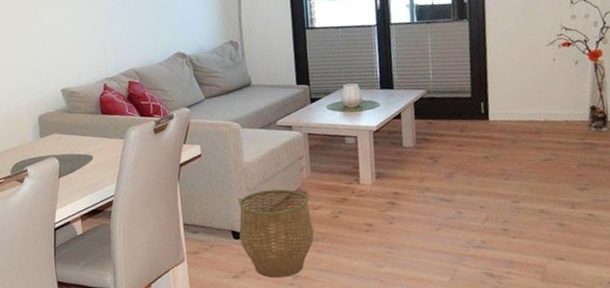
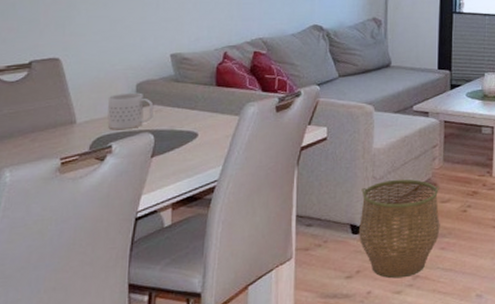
mug: none [18,124,55,157] -> present [107,92,154,130]

